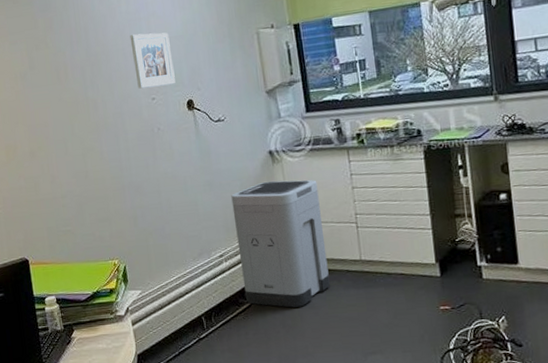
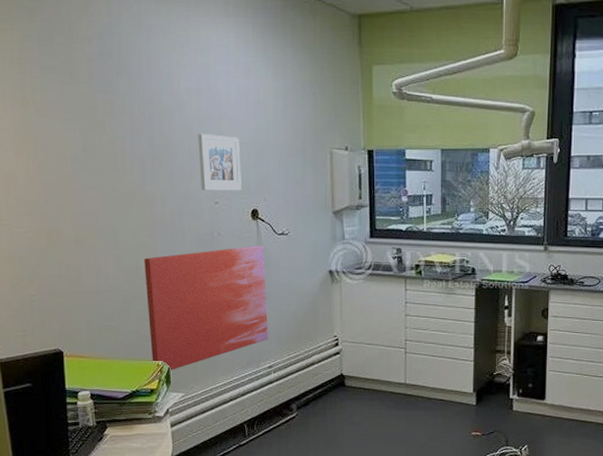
wall art: none [93,134,216,270] -> present [144,245,268,371]
trash can: present [231,180,330,308] -> none [287,299,374,422]

